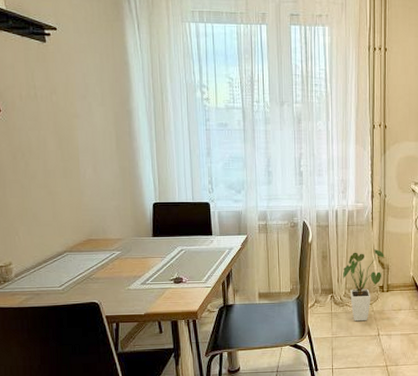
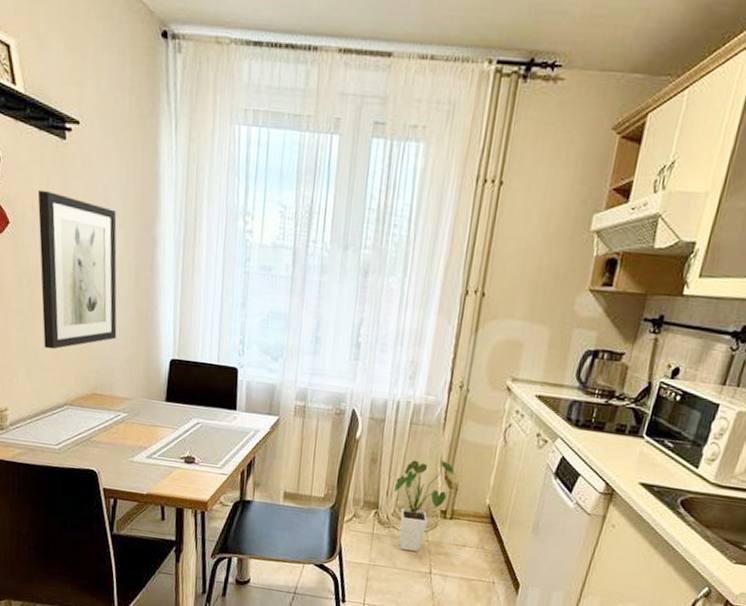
wall art: none [24,82,105,209] -> present [37,189,117,350]

